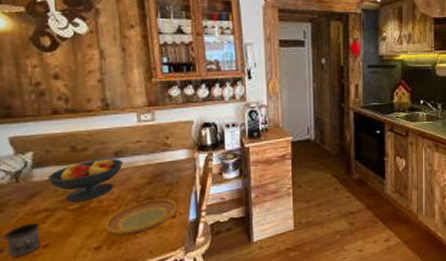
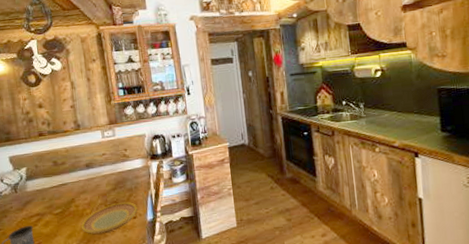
fruit bowl: present [47,157,123,203] -> none [37,169,92,208]

